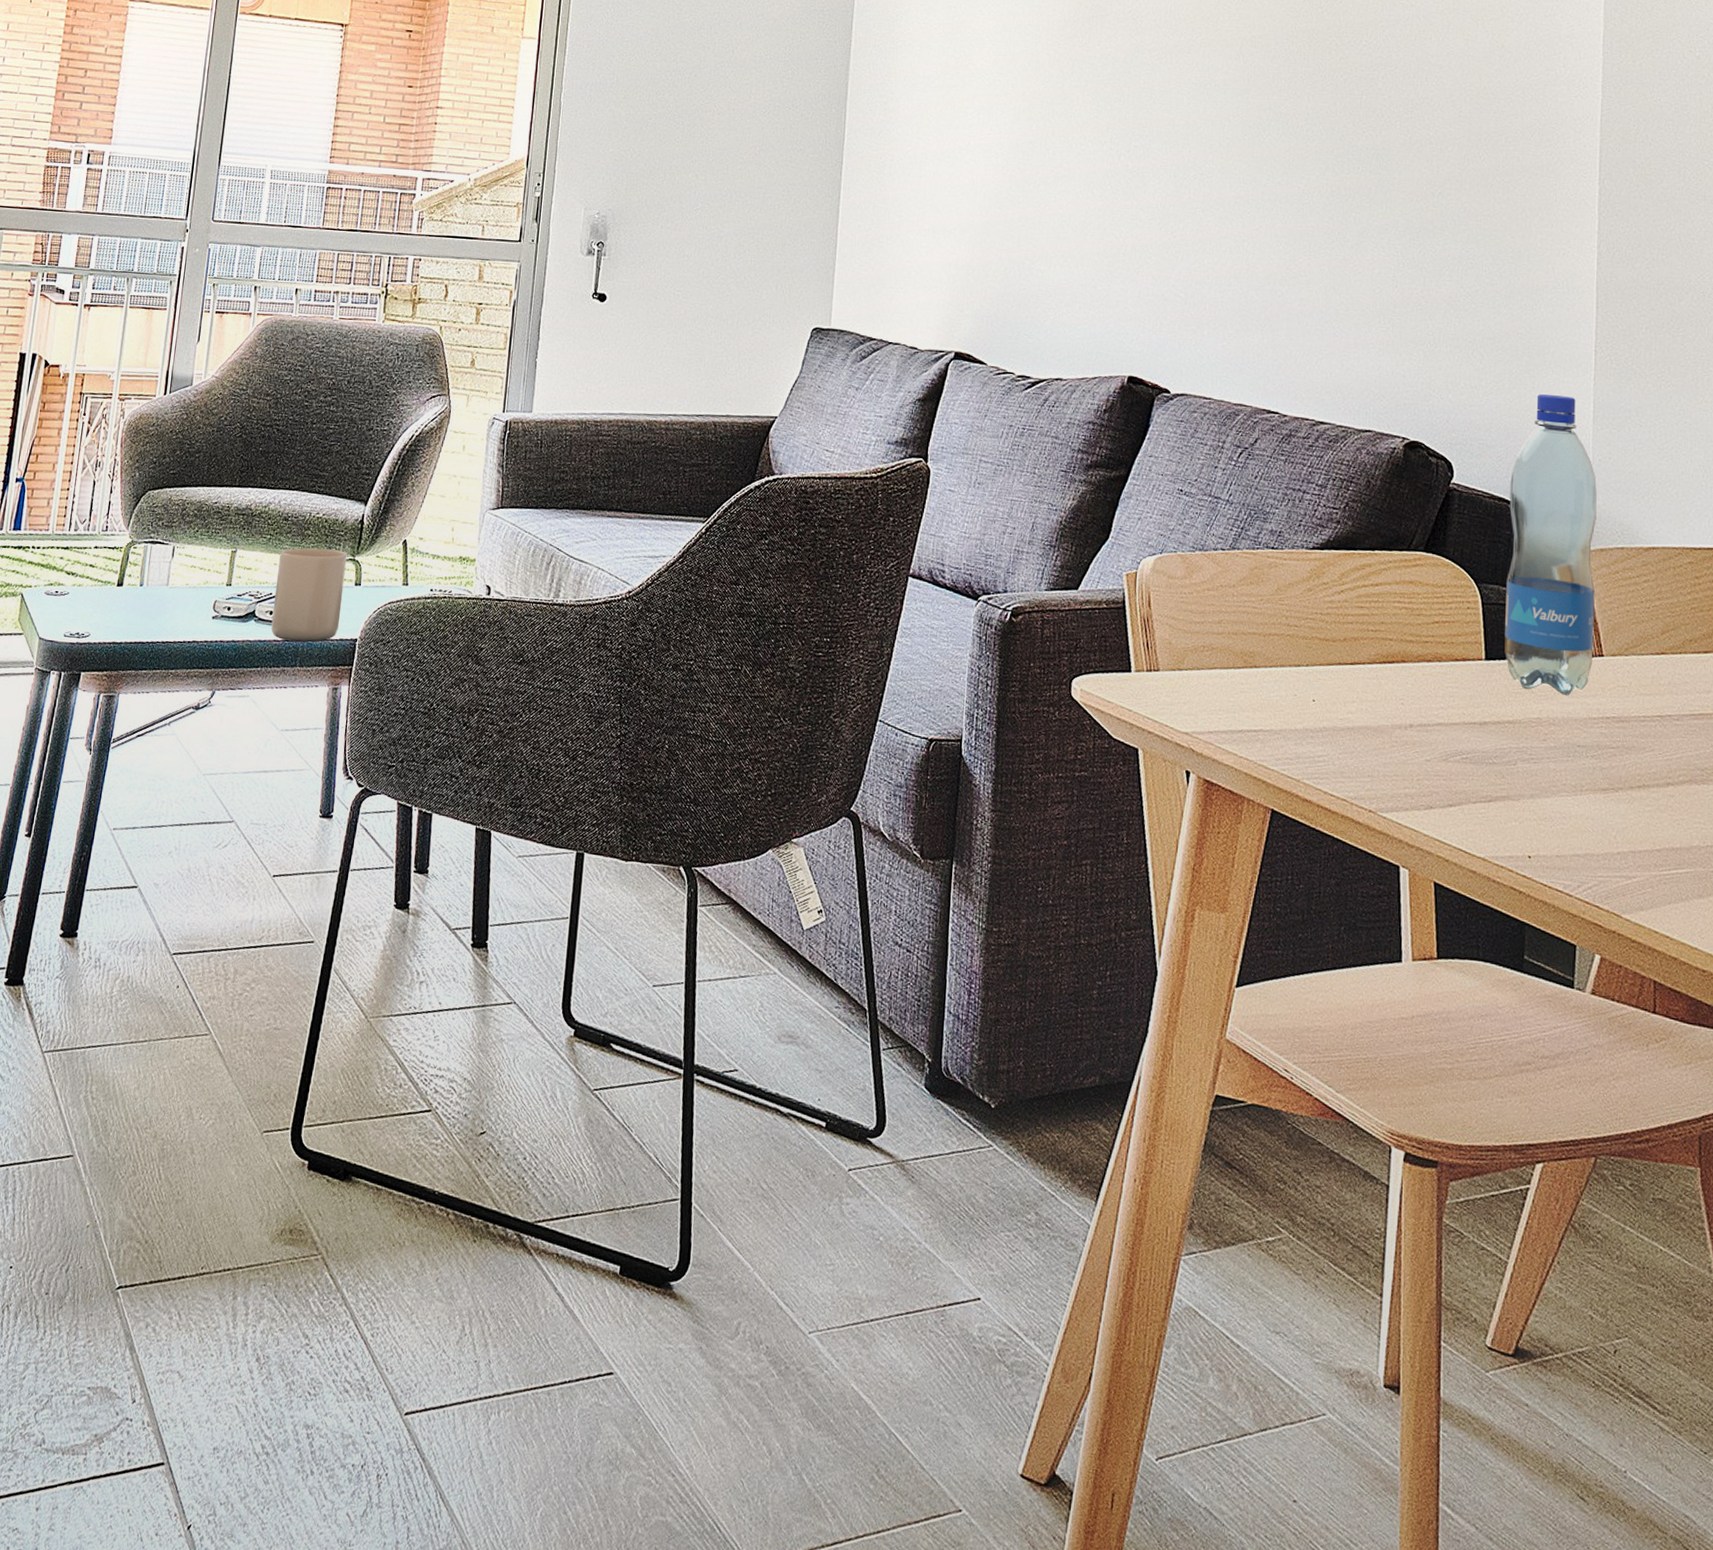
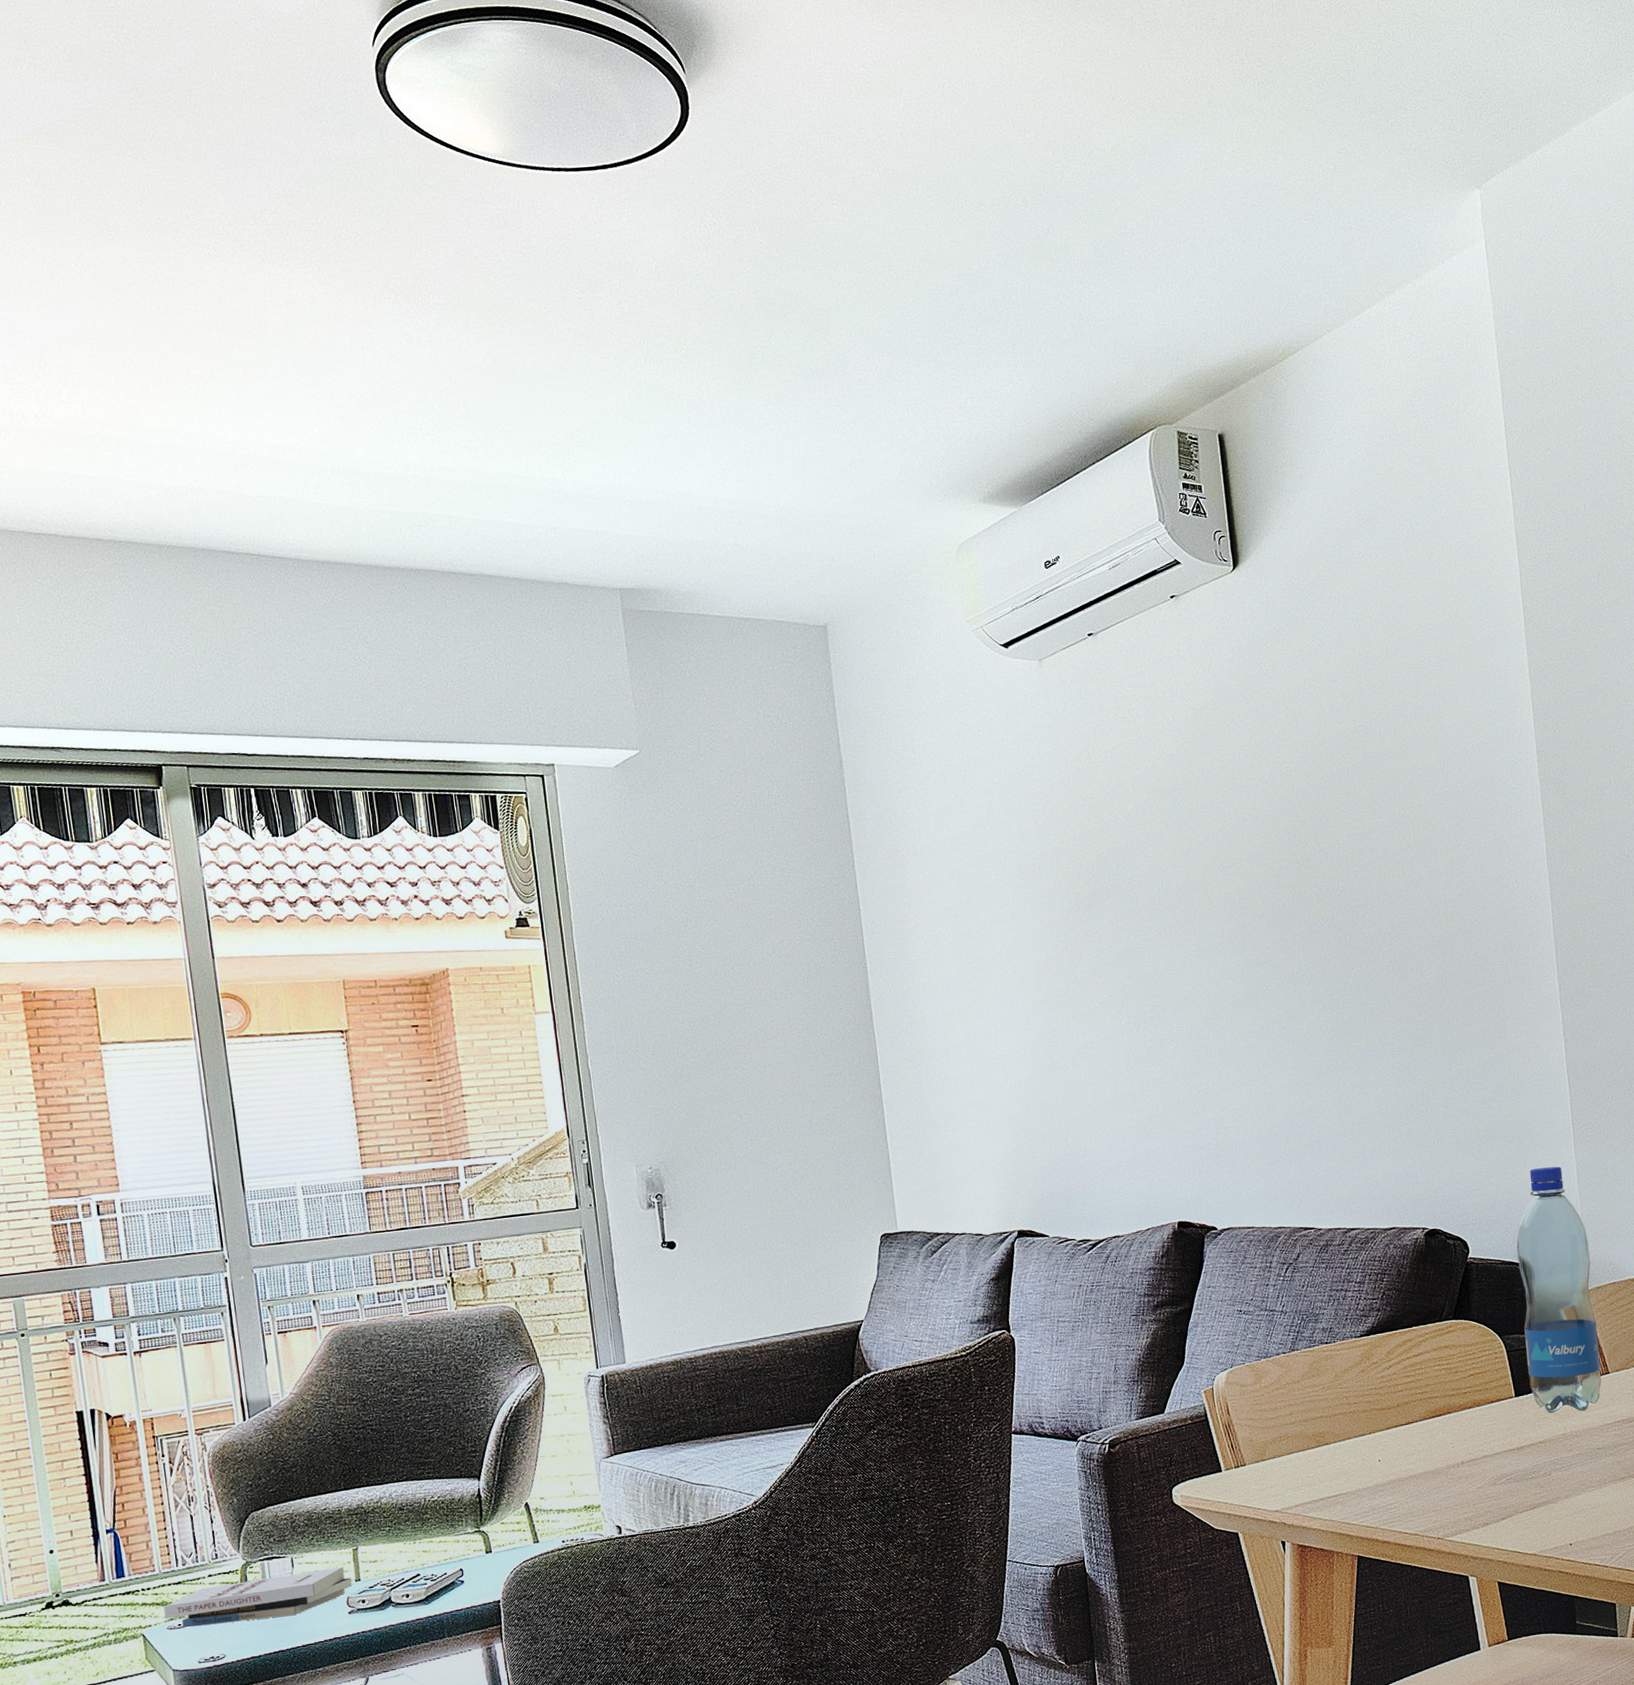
books: none [46,558,224,607] -> present [164,1567,353,1628]
cup: present [271,547,347,643] -> none [403,1525,479,1618]

